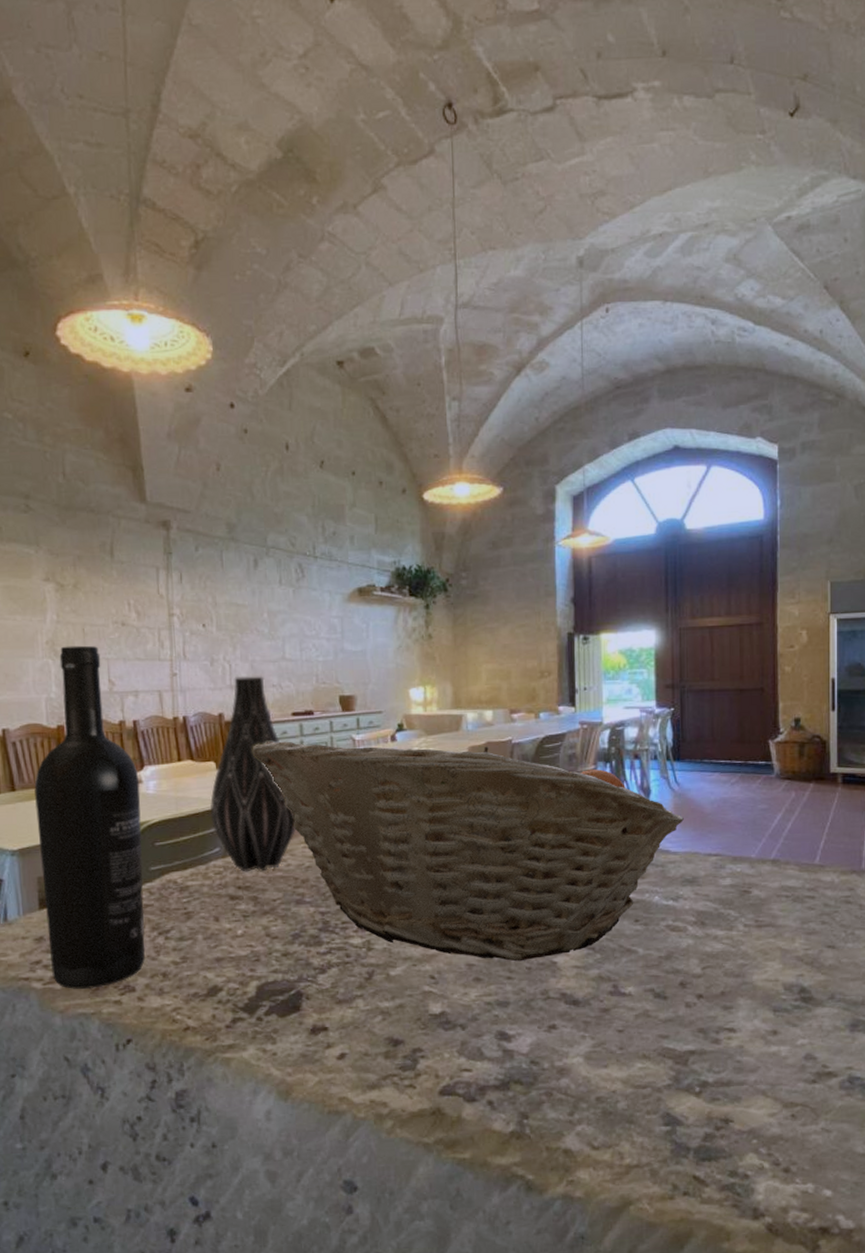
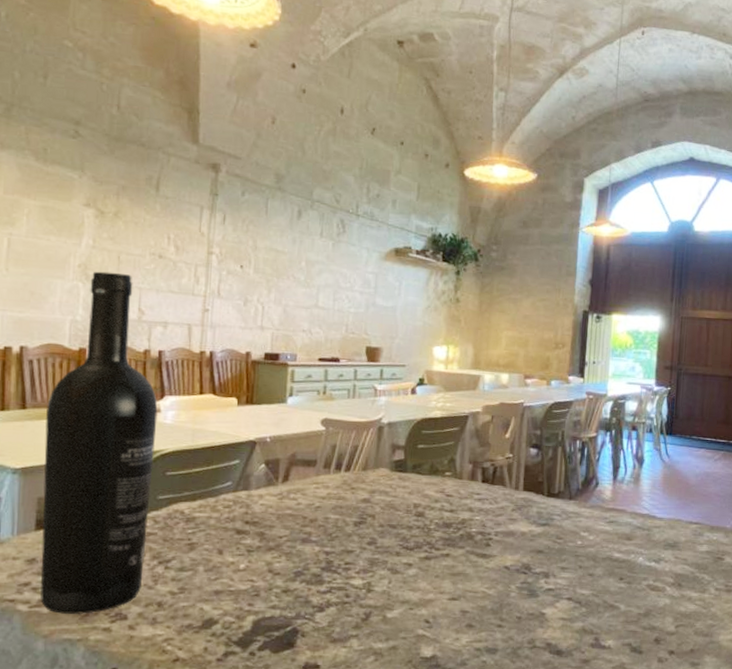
vase: present [210,676,296,872] -> none [226,319,311,509]
fruit basket: present [252,741,684,962] -> none [275,383,671,611]

